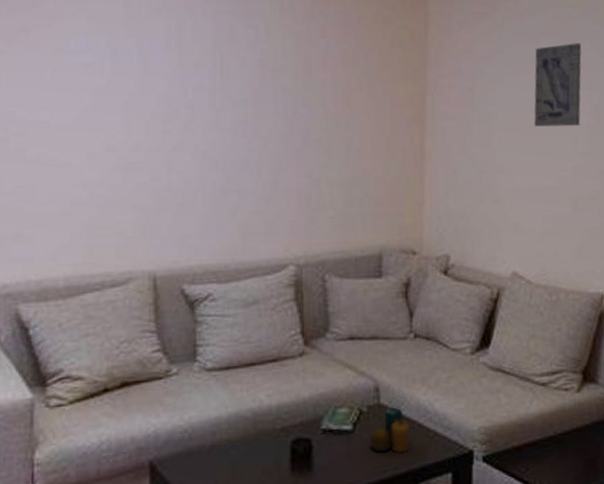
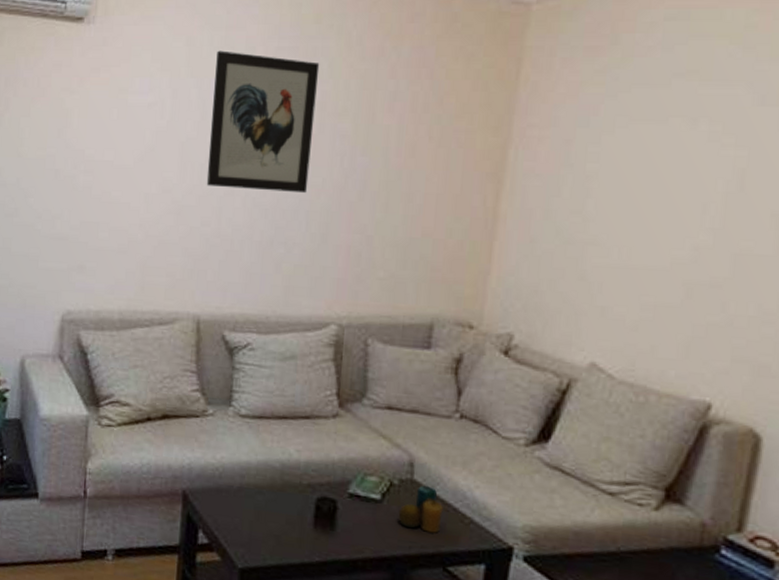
wall art: none [153,12,257,144] -> present [206,50,320,194]
wall art: present [533,43,582,126] -> none [646,86,734,194]

